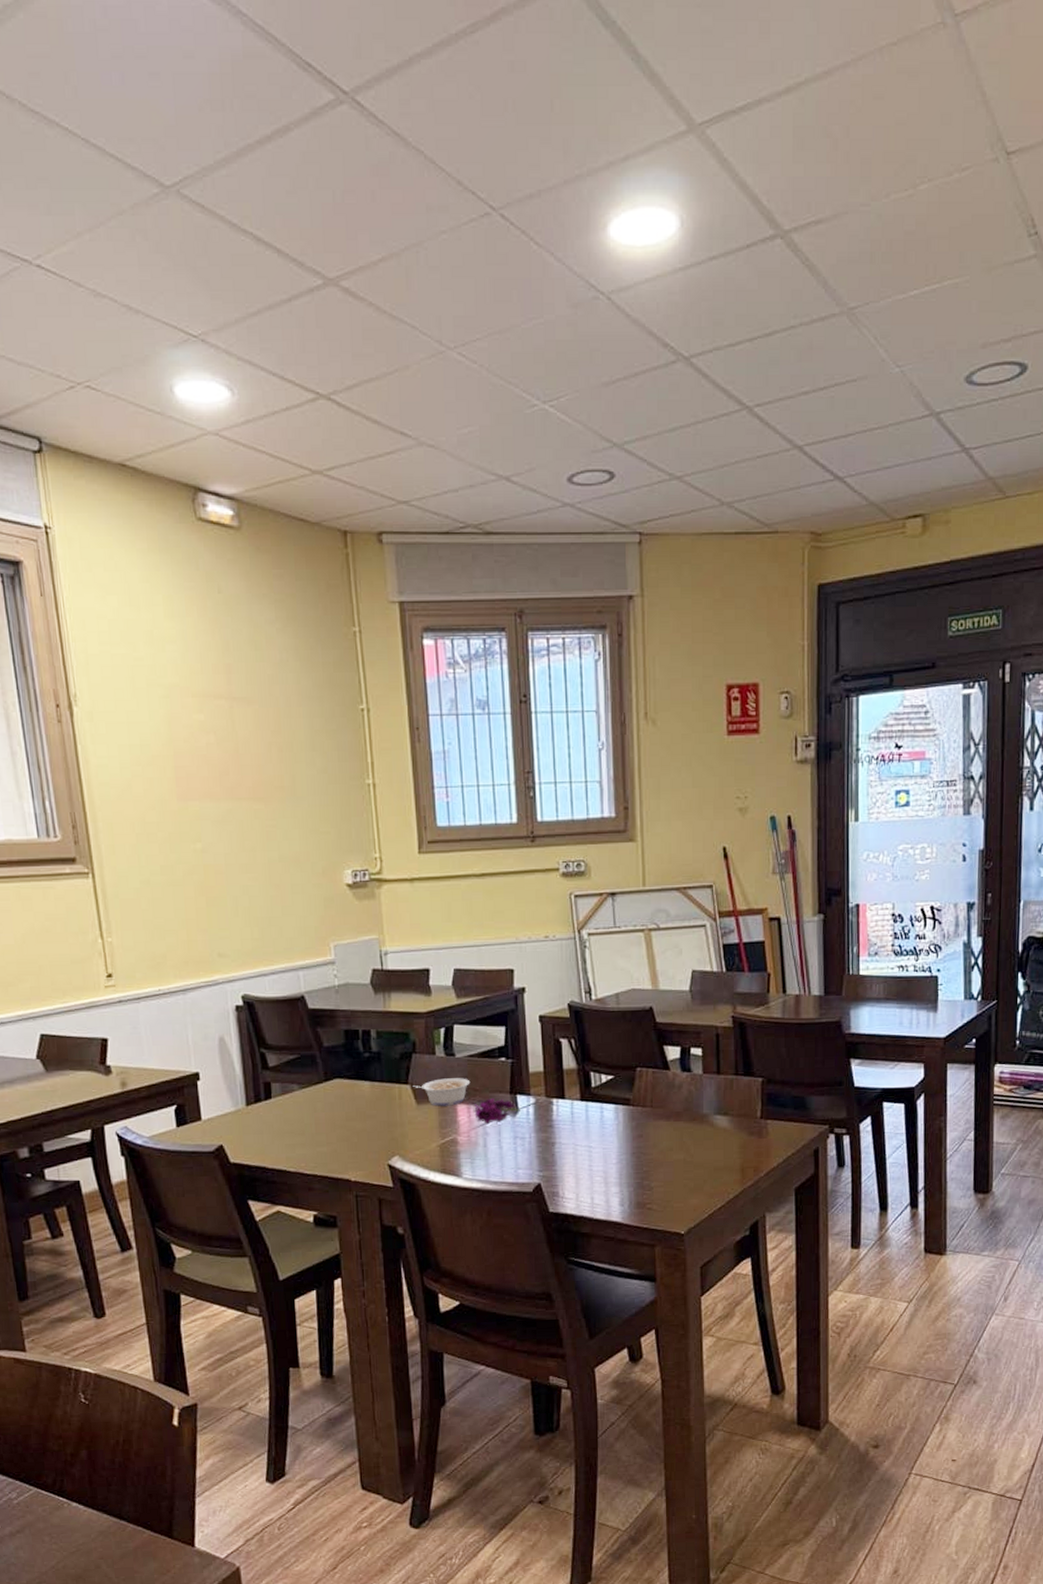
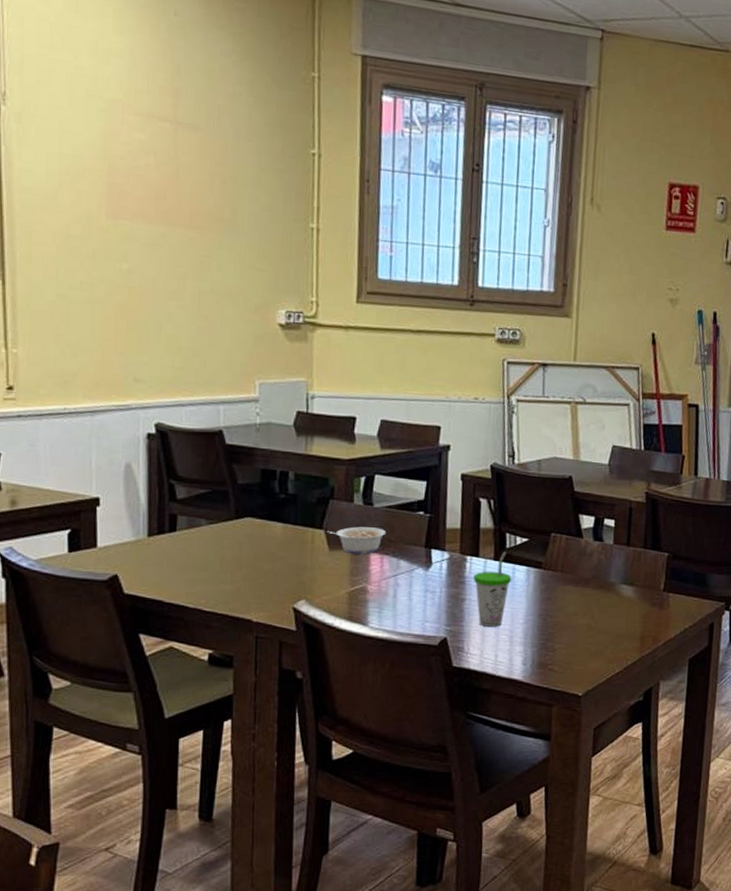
flower: present [473,1098,520,1125] -> none [386,550,434,576]
cup: none [561,1090,601,1169] -> present [473,551,512,627]

